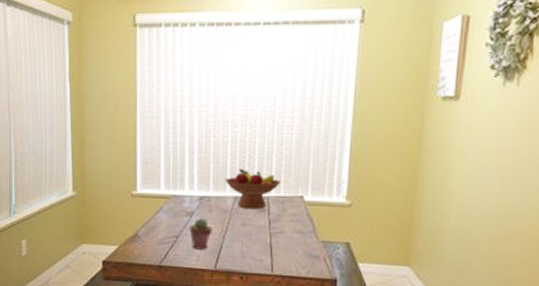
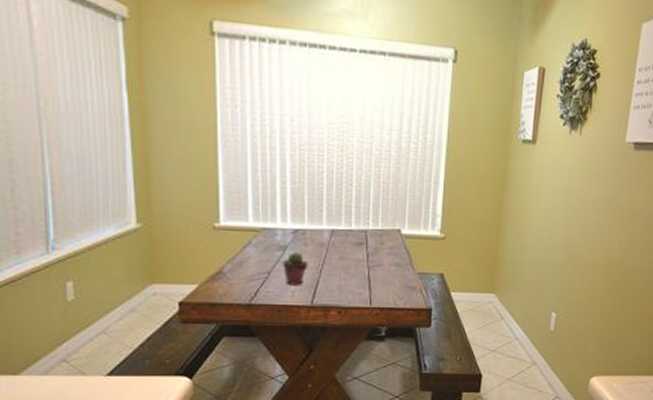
fruit bowl: present [225,168,281,210] -> none [321,200,378,243]

